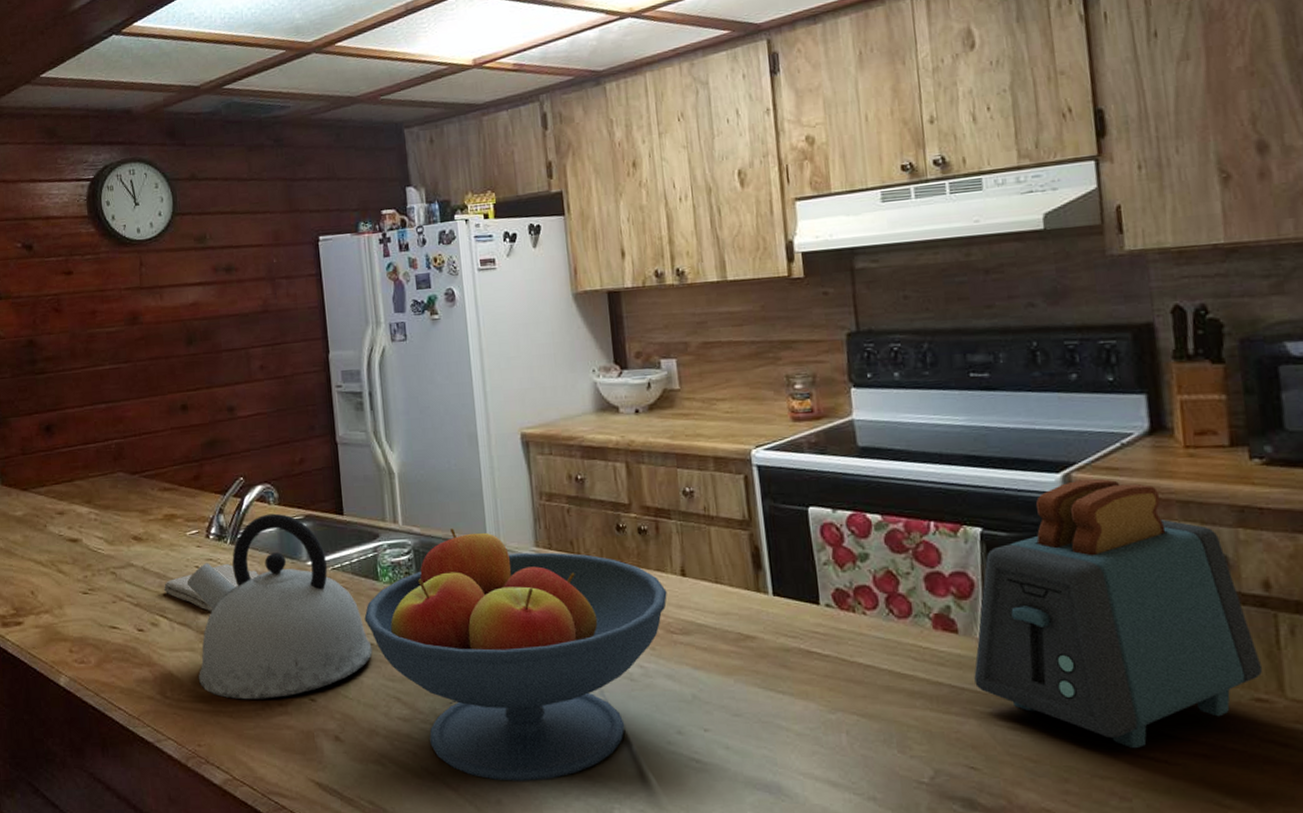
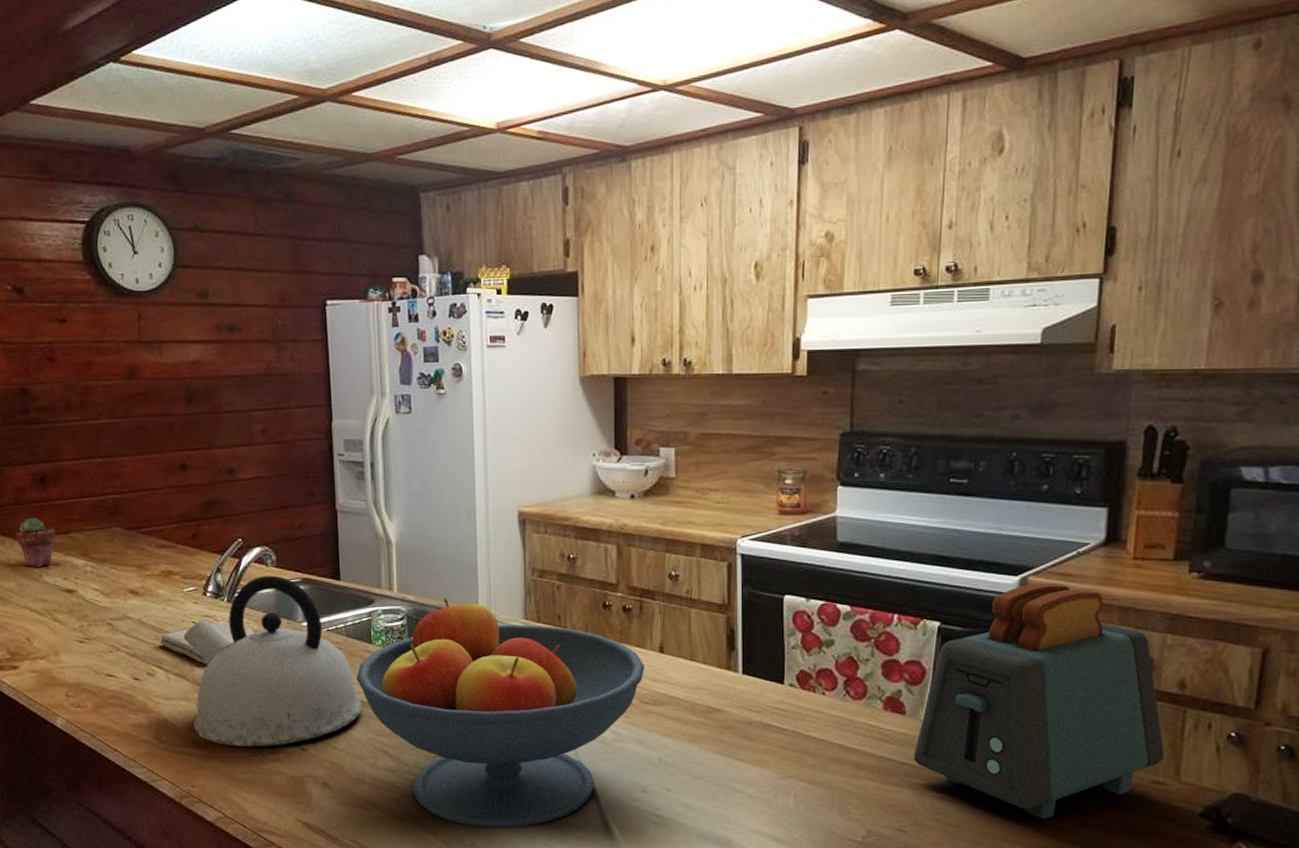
potted succulent: none [22,467,61,517] -> present [15,517,56,567]

